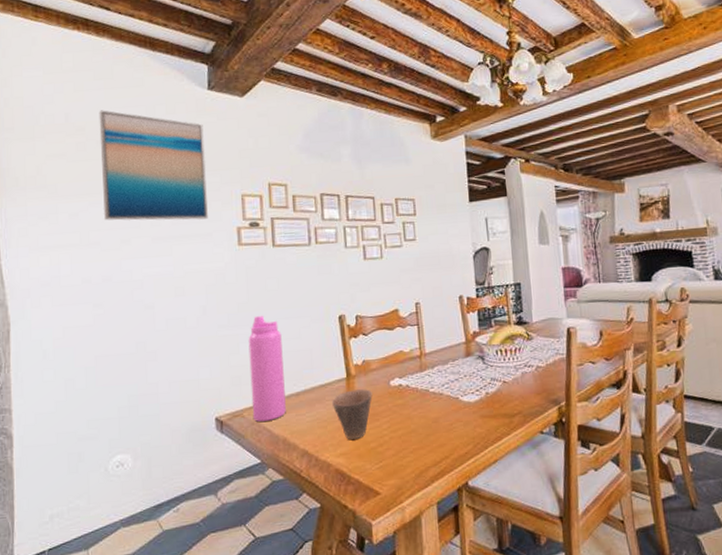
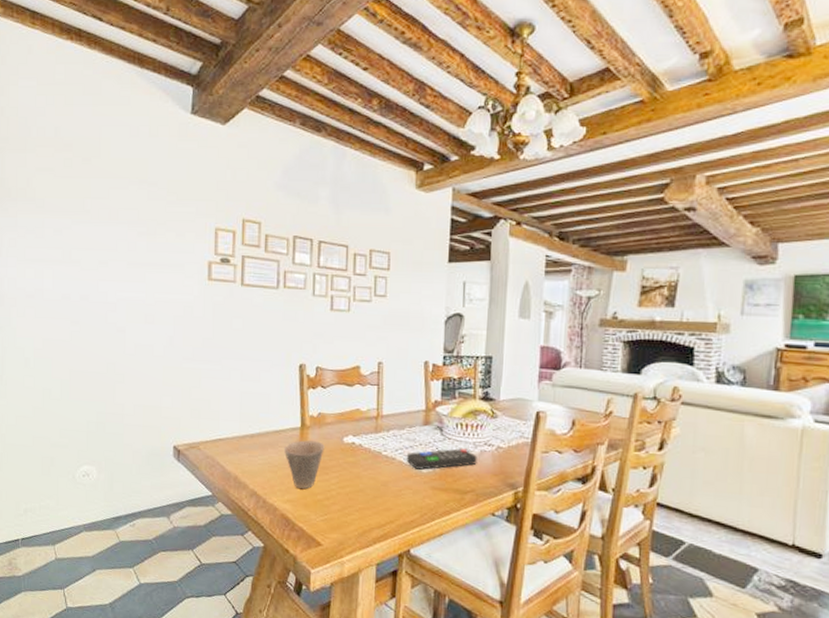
wall art: present [99,110,208,221] -> none [84,127,184,249]
water bottle: present [248,315,286,423] -> none [208,353,242,458]
remote control: none [453,373,520,401] -> present [406,448,477,470]

